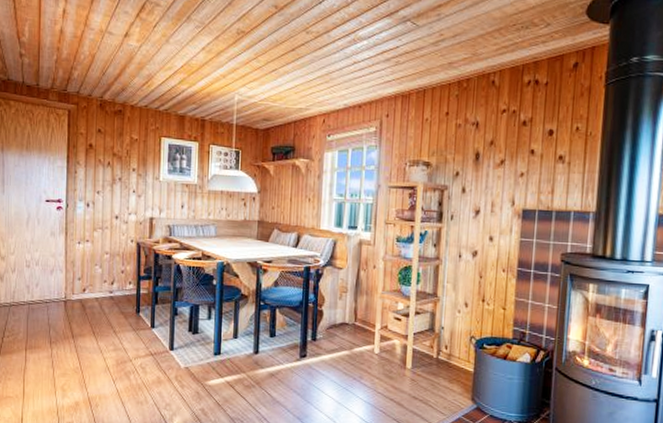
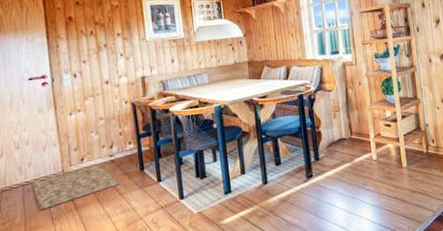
rug: none [36,296,117,332] -> present [31,163,121,211]

